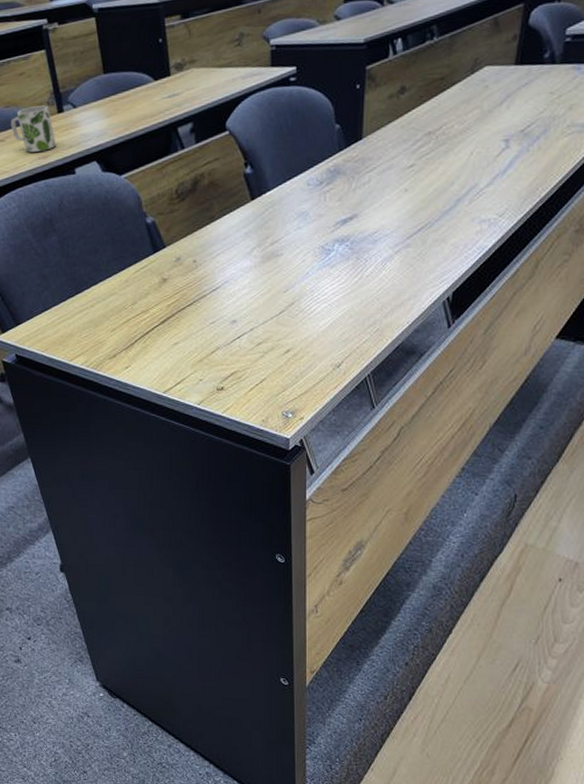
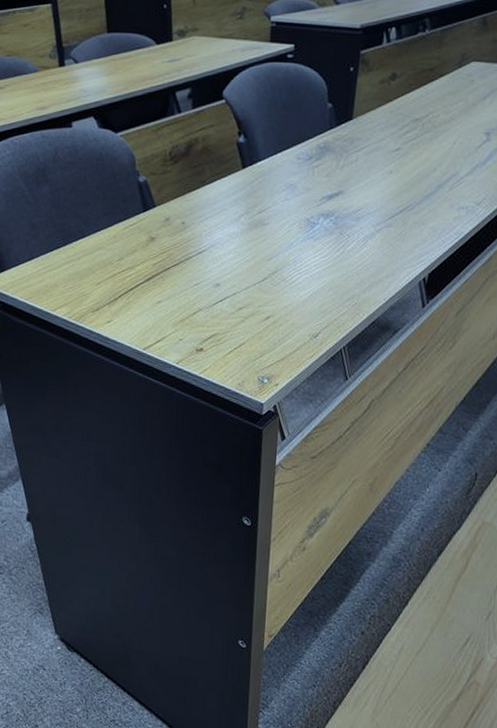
mug: present [11,105,57,153] -> none [11,58,56,102]

